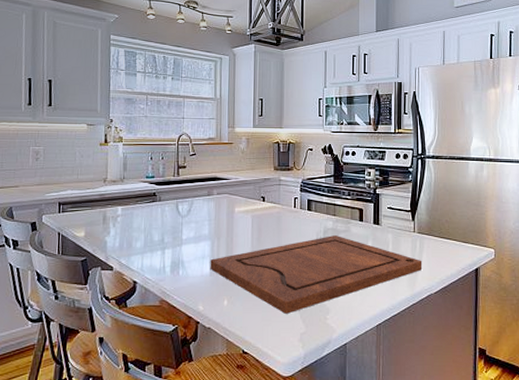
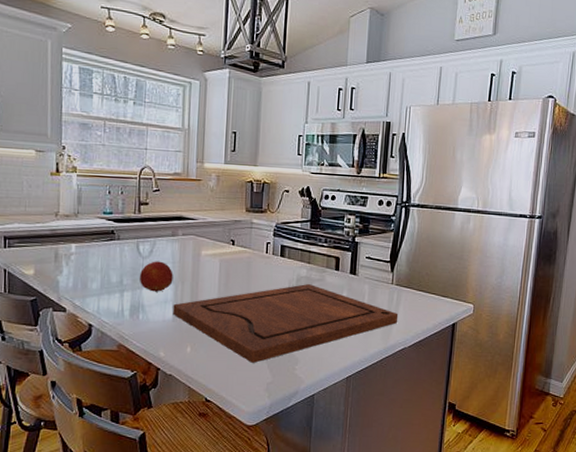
fruit: none [178,219,210,250] -> present [139,261,173,293]

